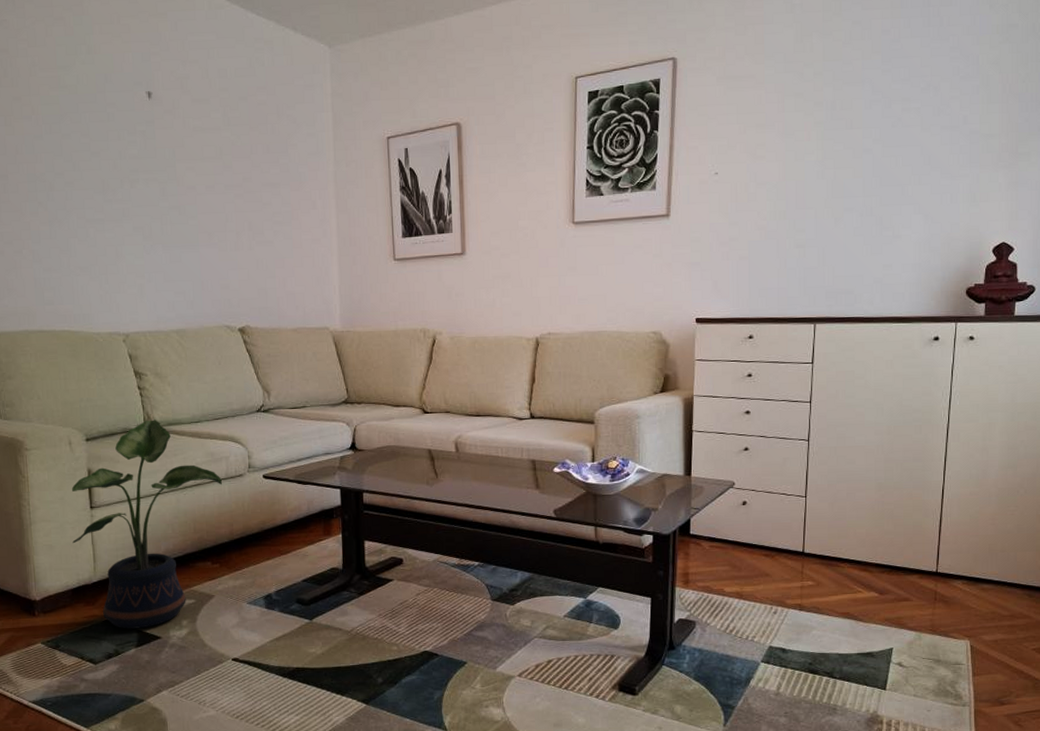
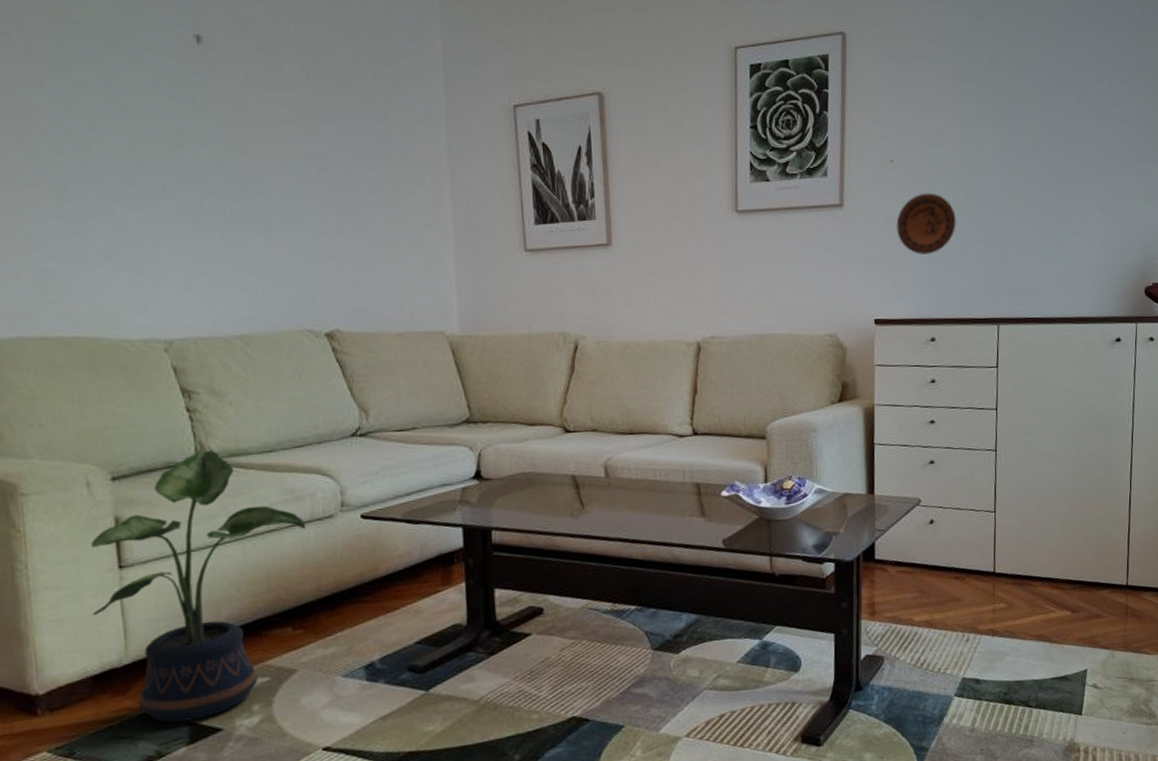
decorative plate: none [719,202,777,259] -> present [896,193,956,254]

